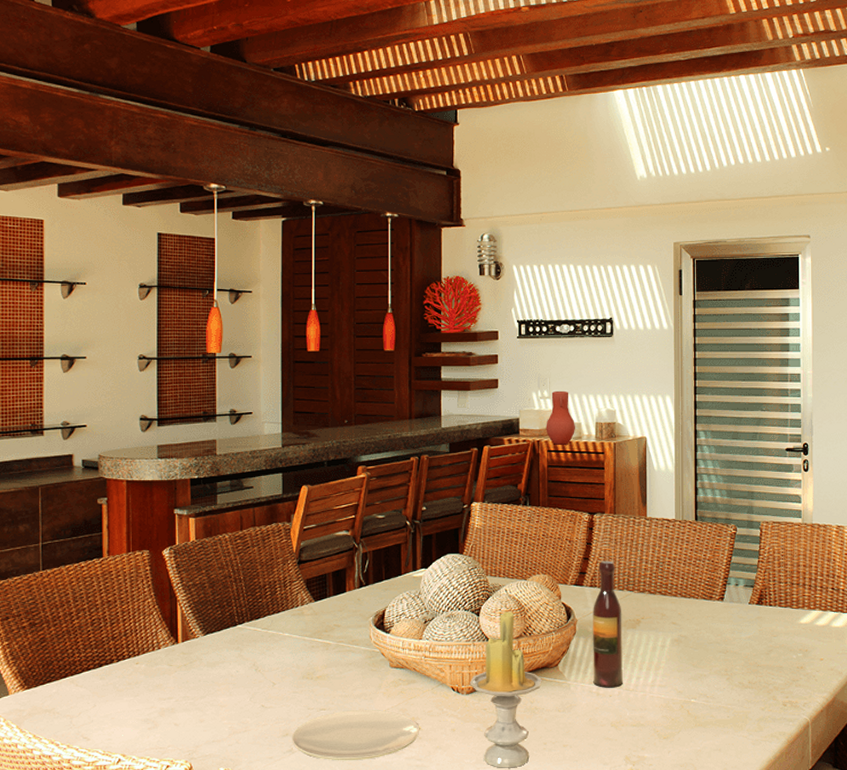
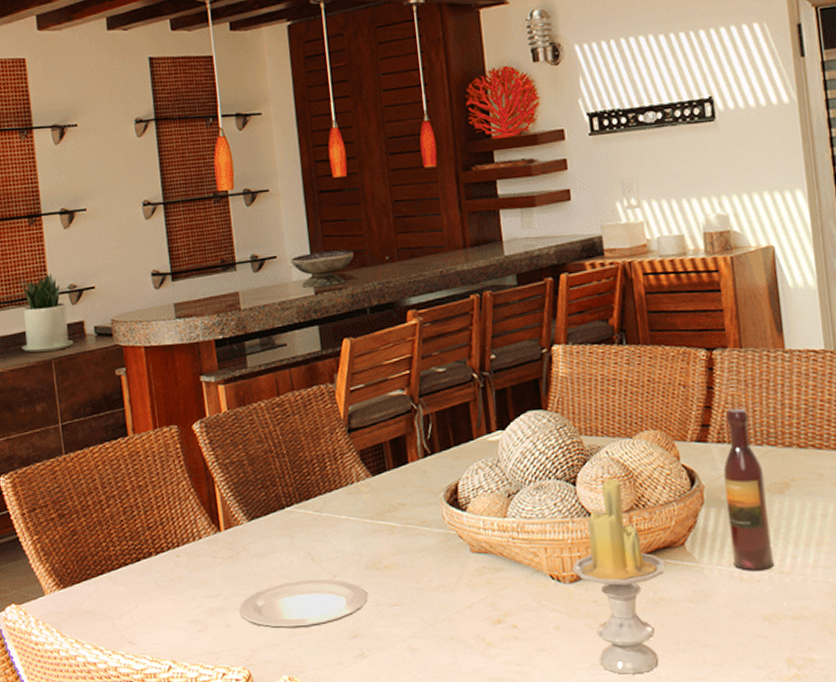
planter: none [12,410,61,480] -> present [19,272,74,353]
plate: none [187,686,301,728] -> present [238,579,368,629]
decorative bowl: none [264,412,318,442] -> present [291,250,354,289]
plate: present [292,709,419,761] -> none [362,604,515,667]
vase: present [546,390,576,445] -> none [637,195,678,266]

